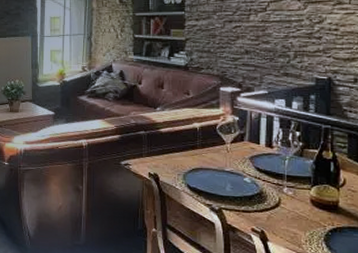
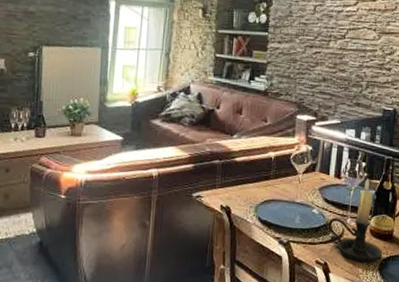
candle holder: none [262,148,328,234] -> present [328,178,383,263]

